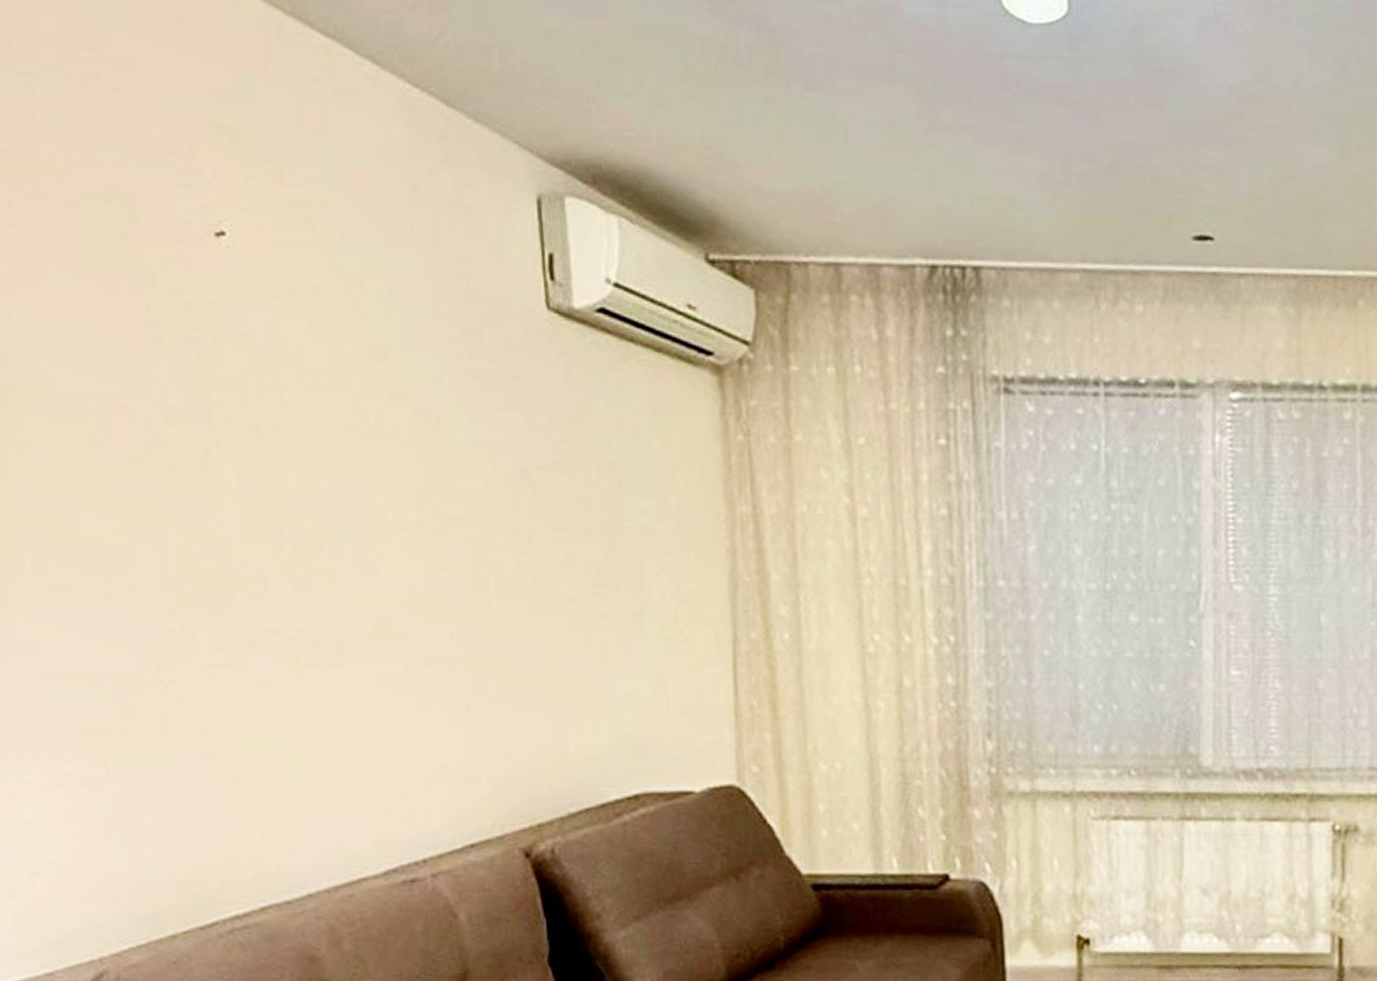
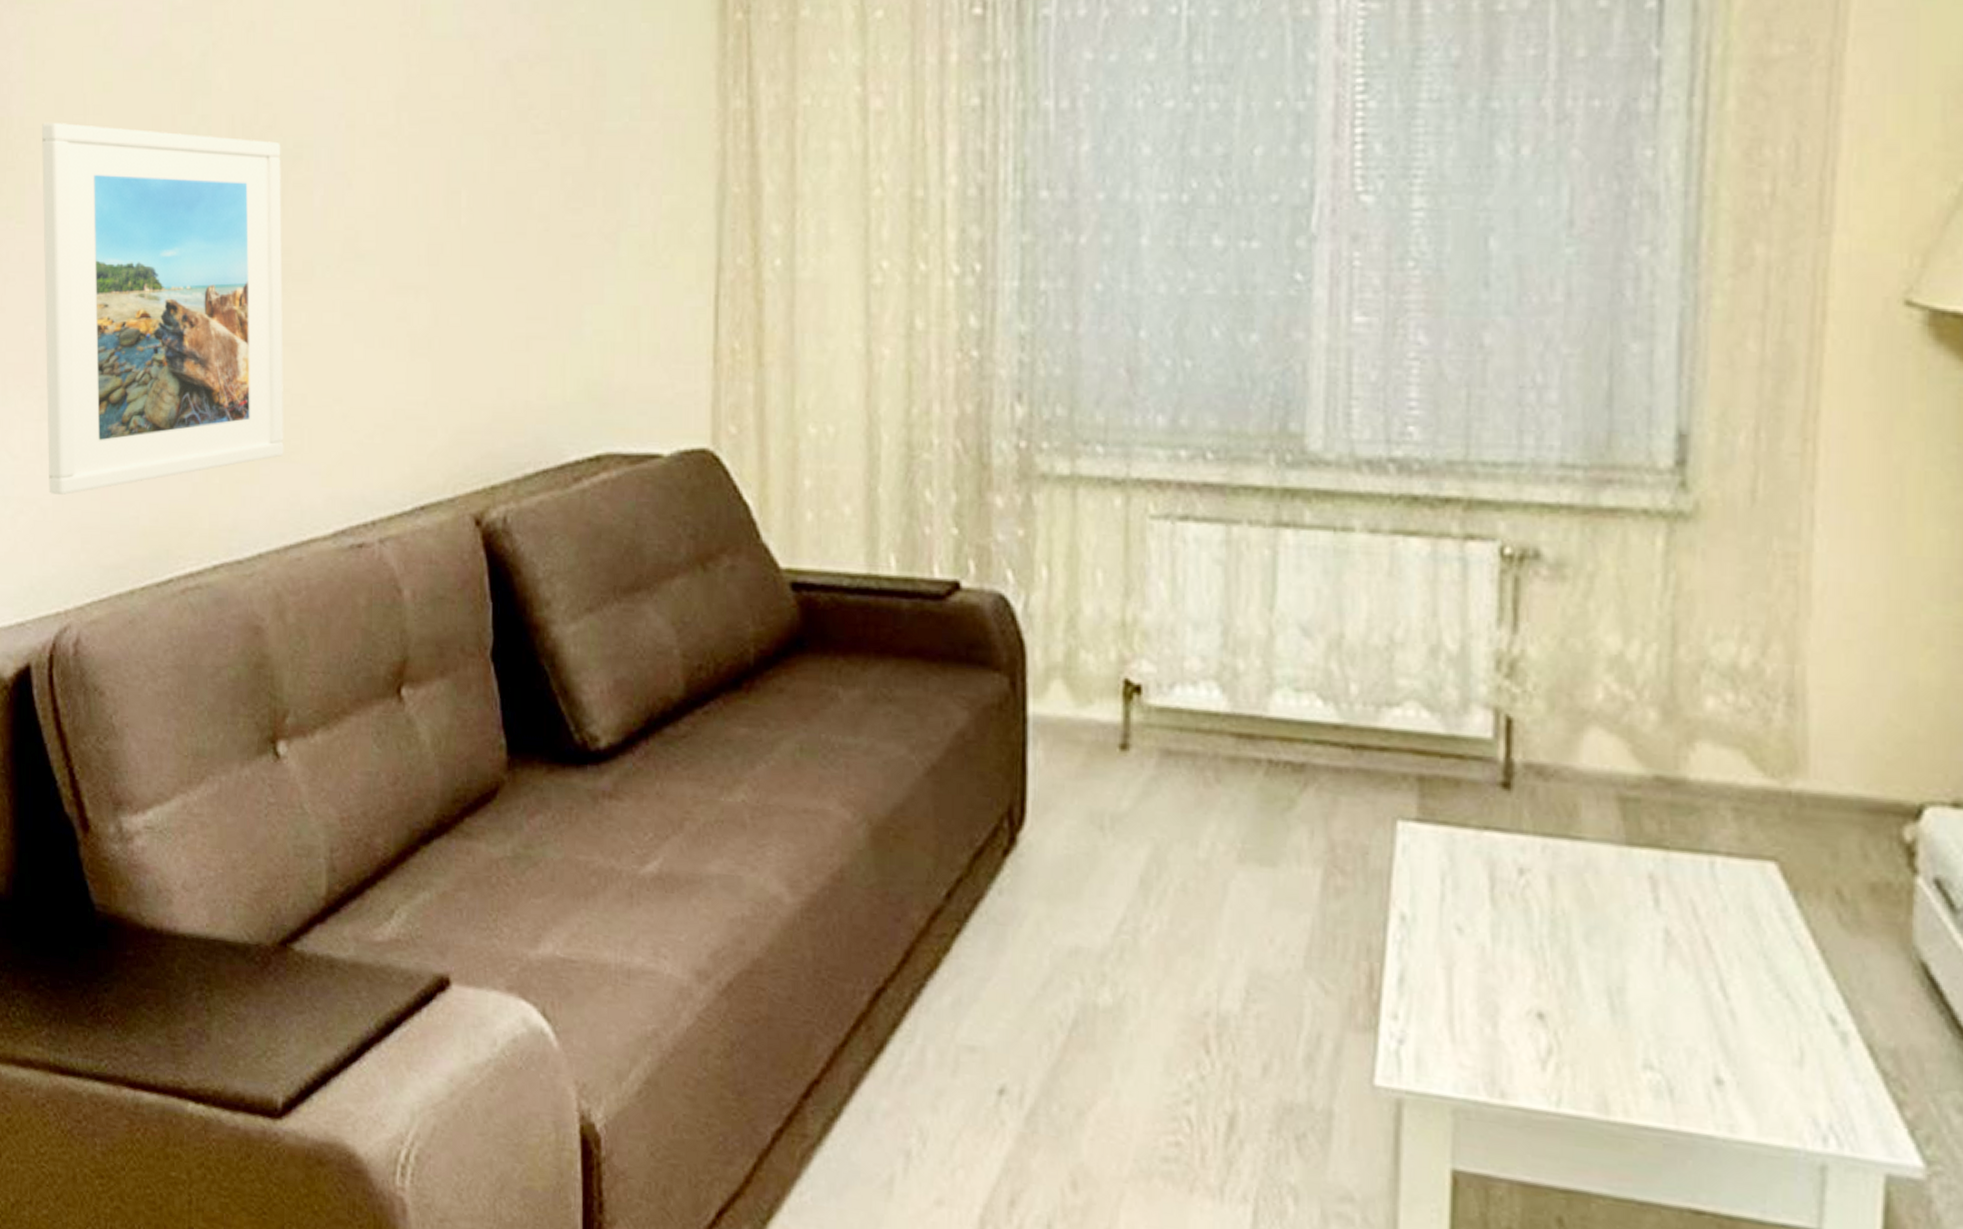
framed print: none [24,511,327,855] -> present [42,122,284,495]

